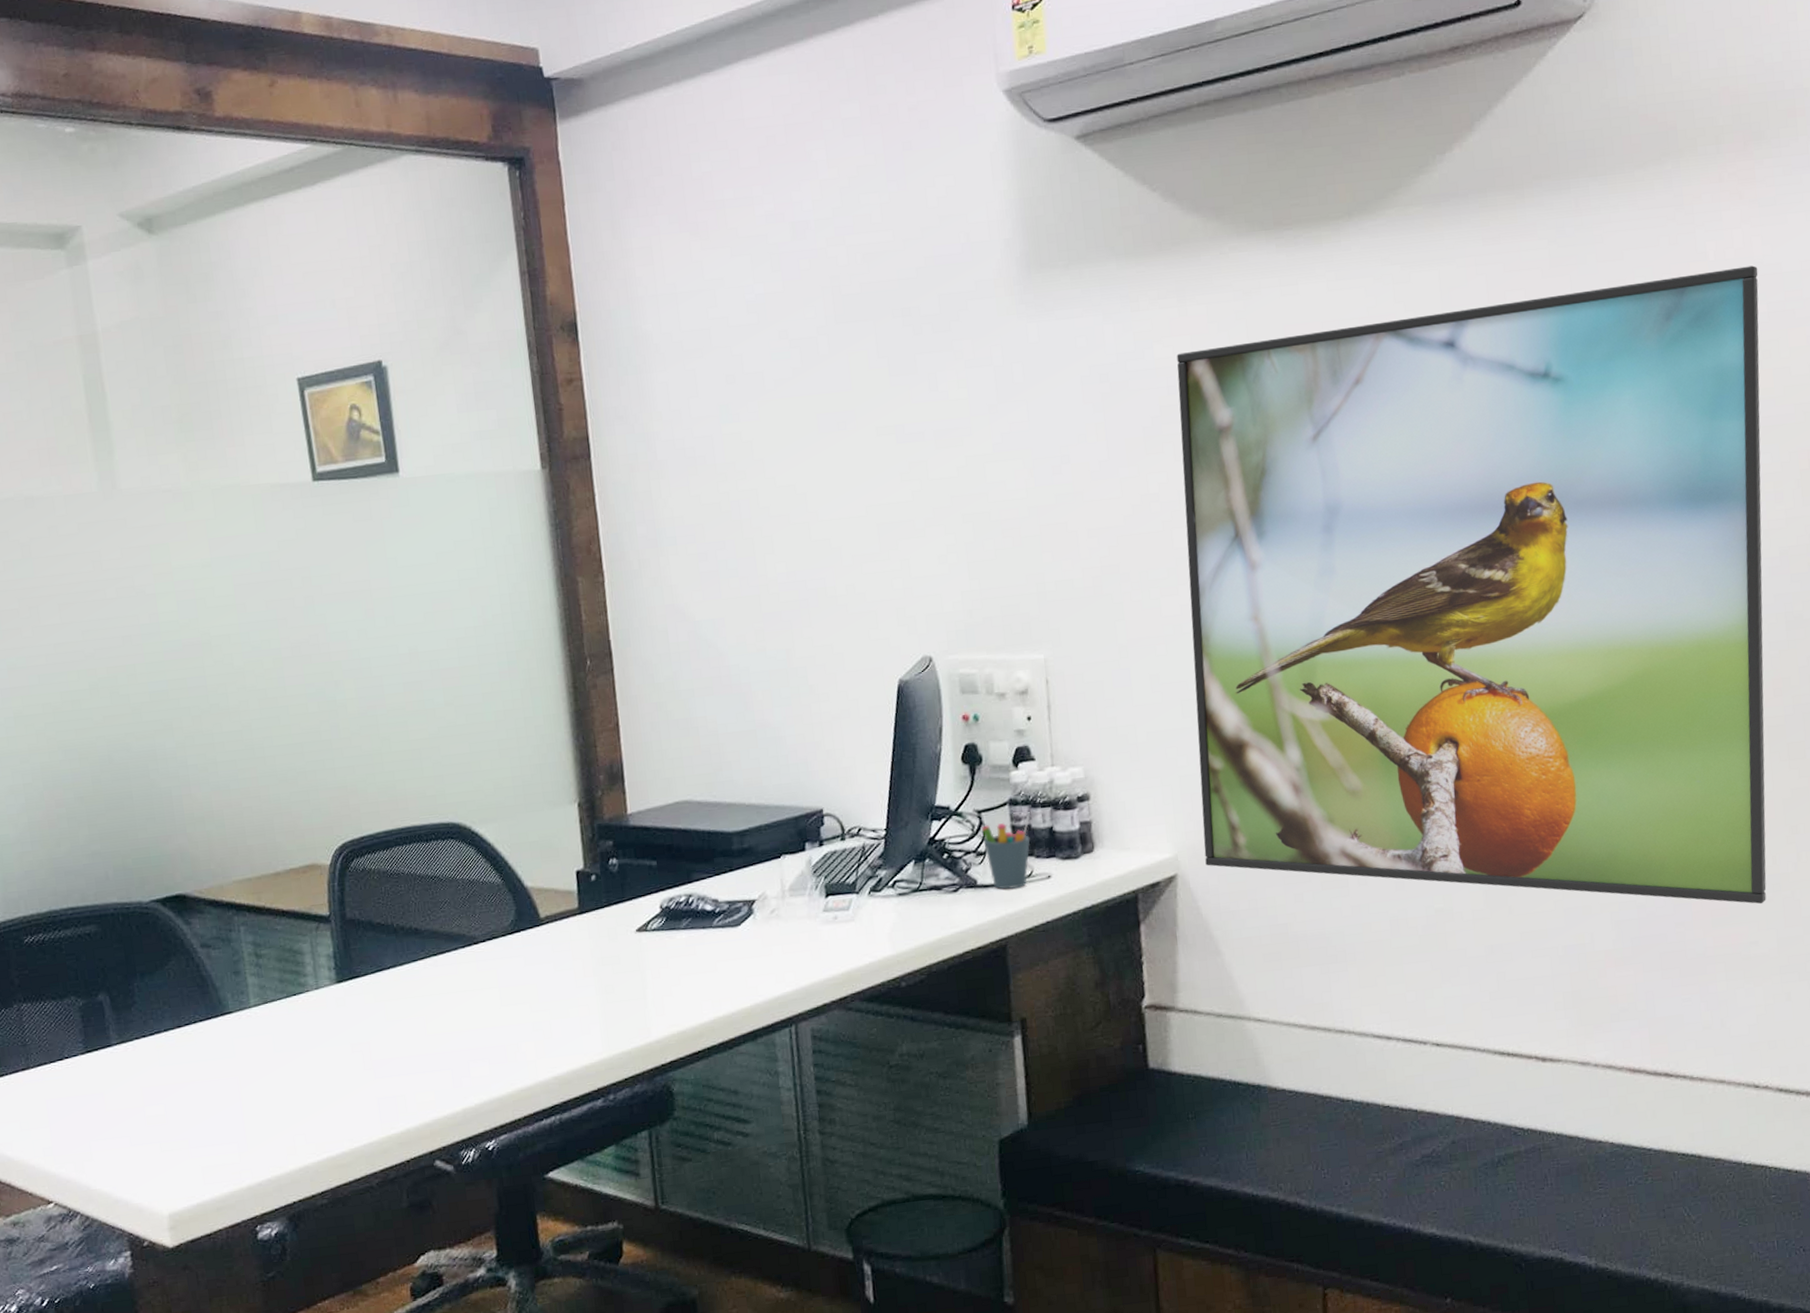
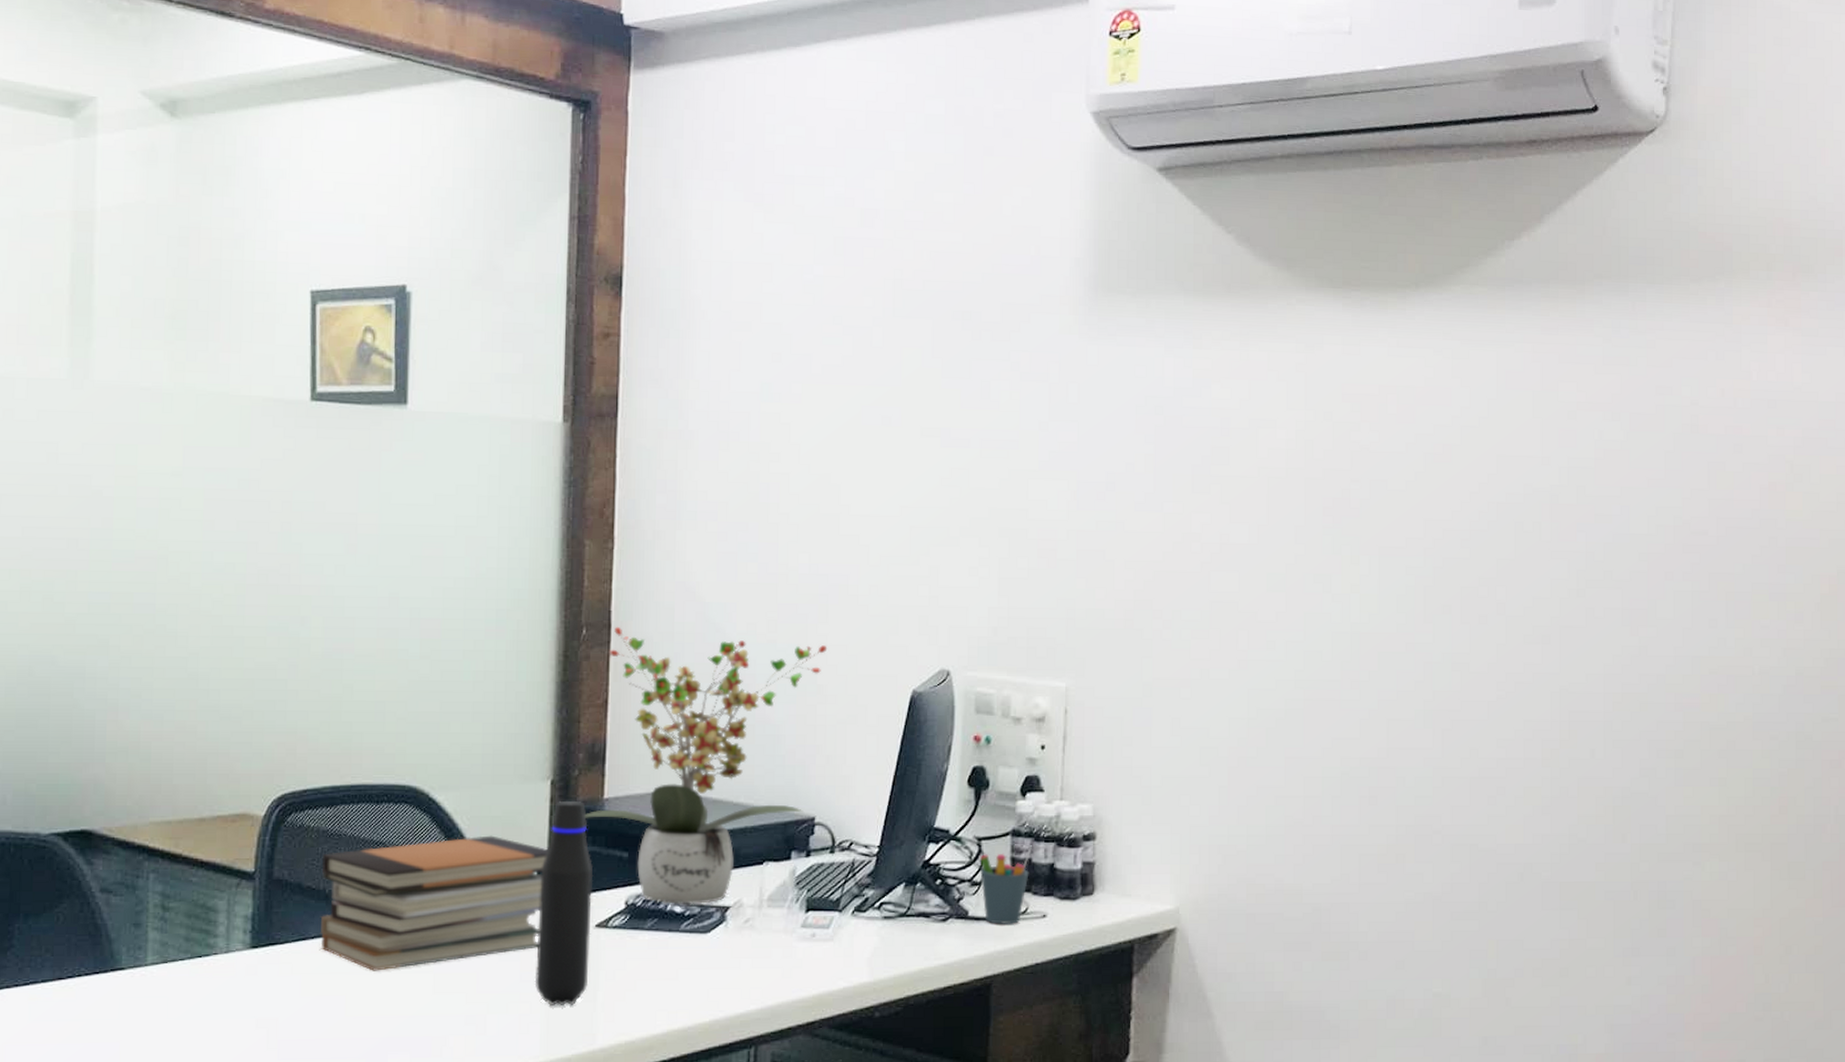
book stack: none [386,859,588,992] -> present [319,835,548,971]
water bottle: none [580,819,637,1006] -> present [534,800,594,1005]
potted plant: none [612,647,814,903] -> present [584,626,828,904]
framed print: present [1176,265,1767,905] -> none [1207,390,1796,1023]

